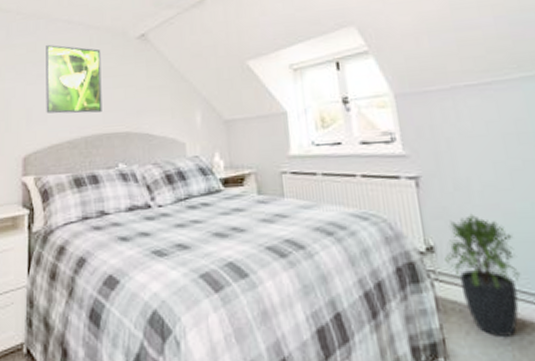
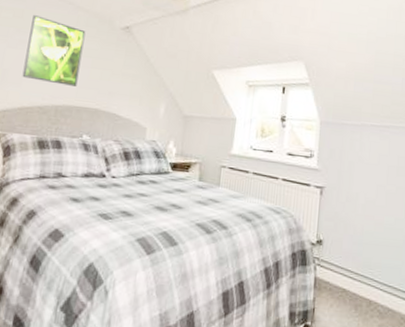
potted plant: present [444,213,521,337] -> none [328,220,377,311]

